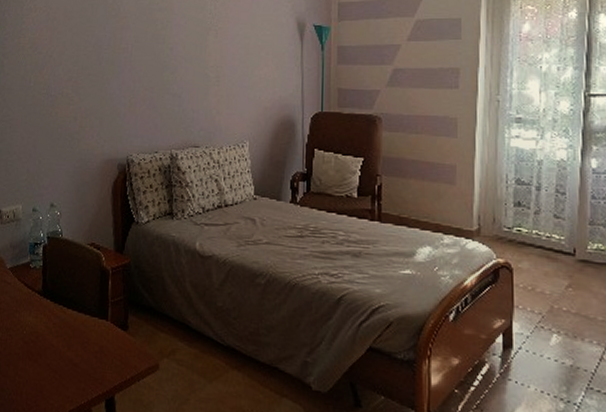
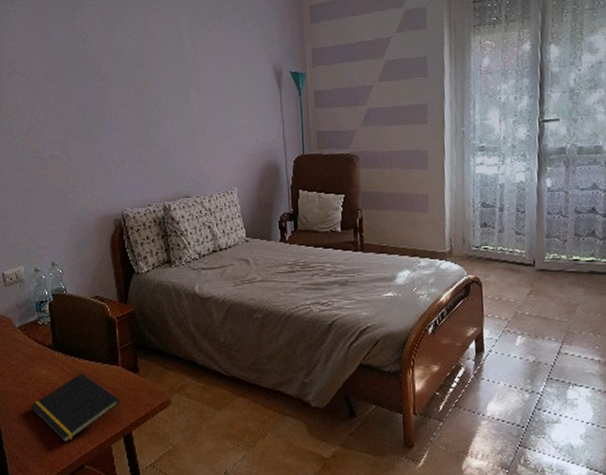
notepad: none [12,323,106,400] -> present [30,372,120,443]

